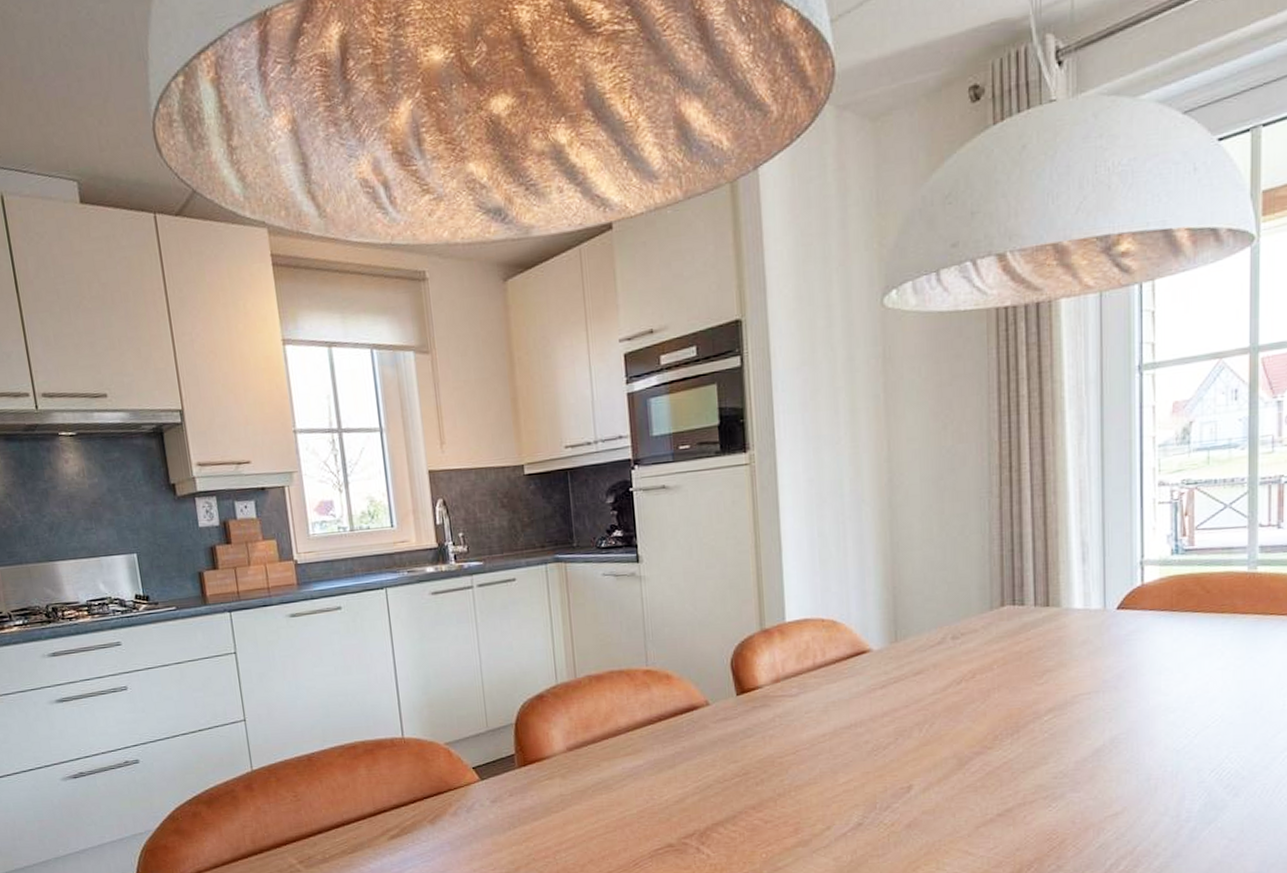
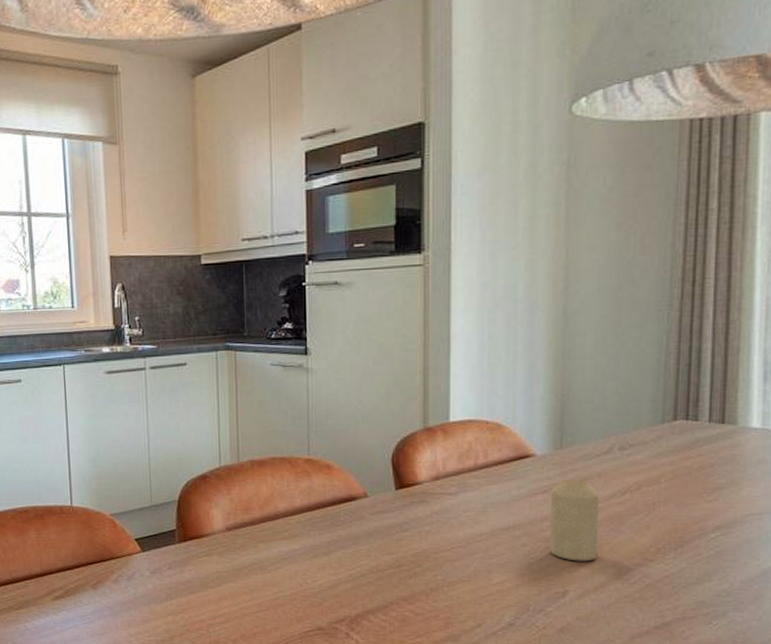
candle: none [889,671,939,755] -> present [550,479,600,562]

